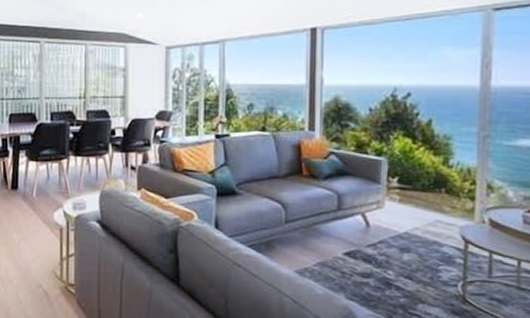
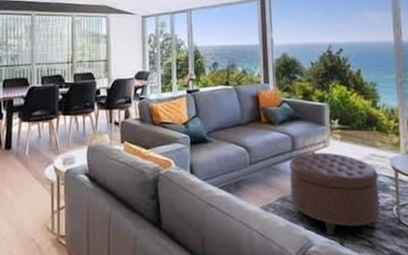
ottoman: none [332,214,442,309] -> present [289,152,380,235]

